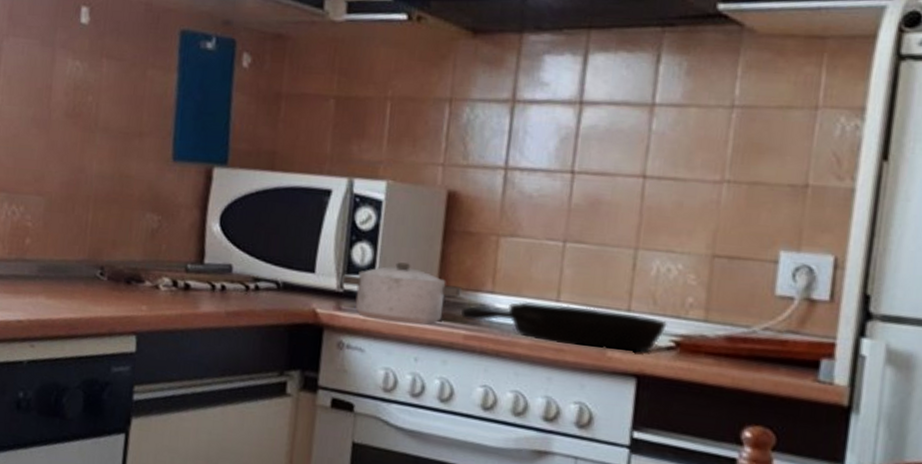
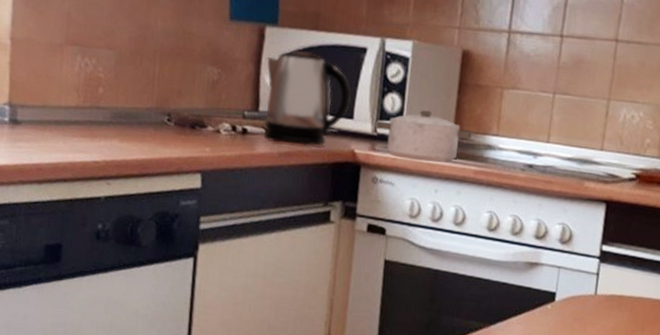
kettle: none [209,194,312,305] -> present [264,50,351,147]
frying pan: present [461,301,667,352] -> none [472,143,630,183]

